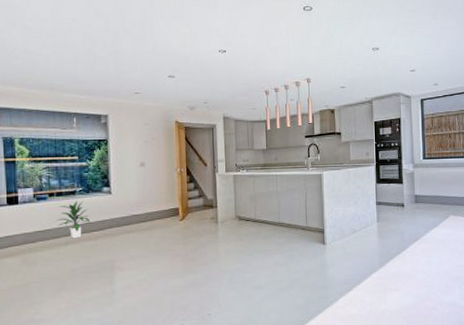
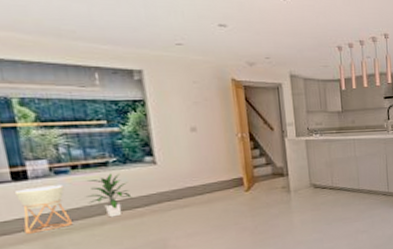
planter: none [7,209,46,250] -> present [14,185,74,235]

